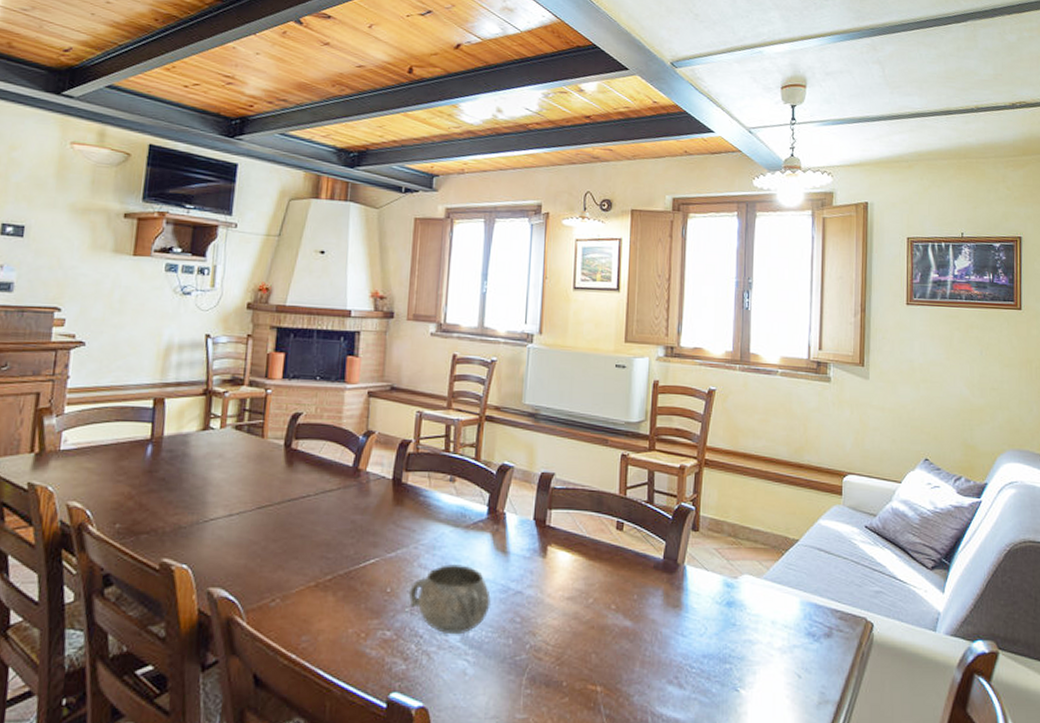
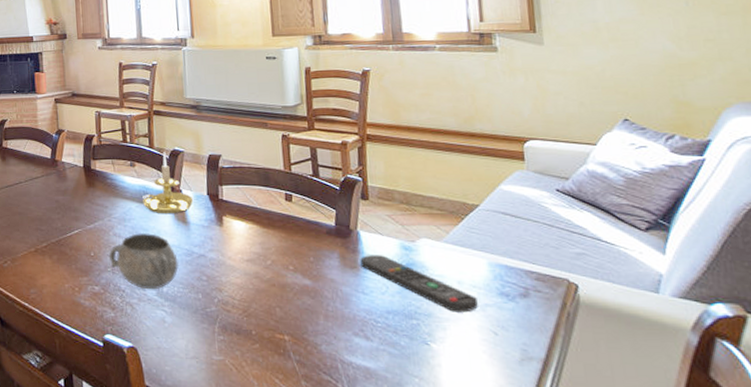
candle holder: none [459,466,518,542] -> present [142,152,194,214]
remote control: none [683,592,787,655] -> present [360,255,478,313]

